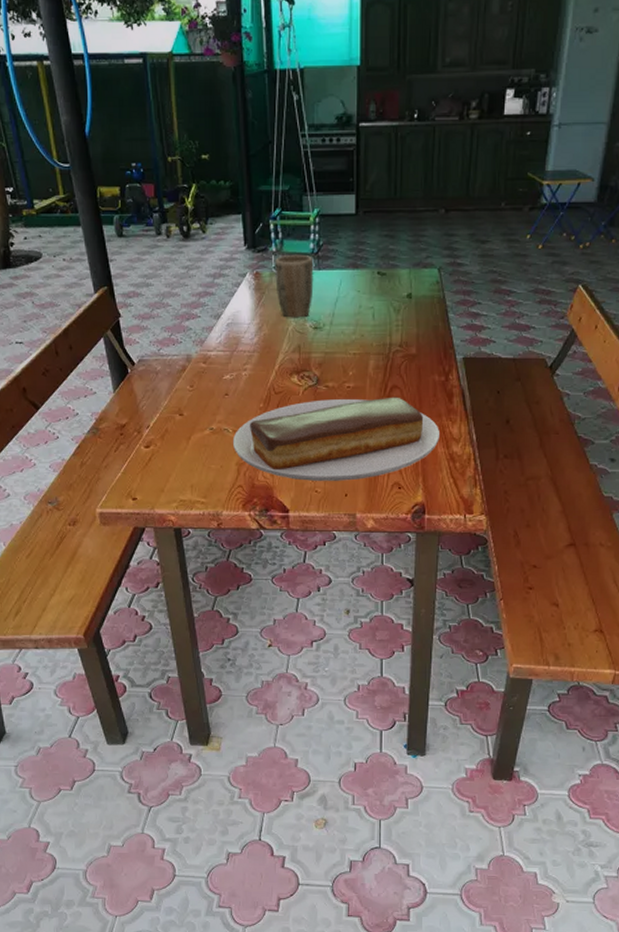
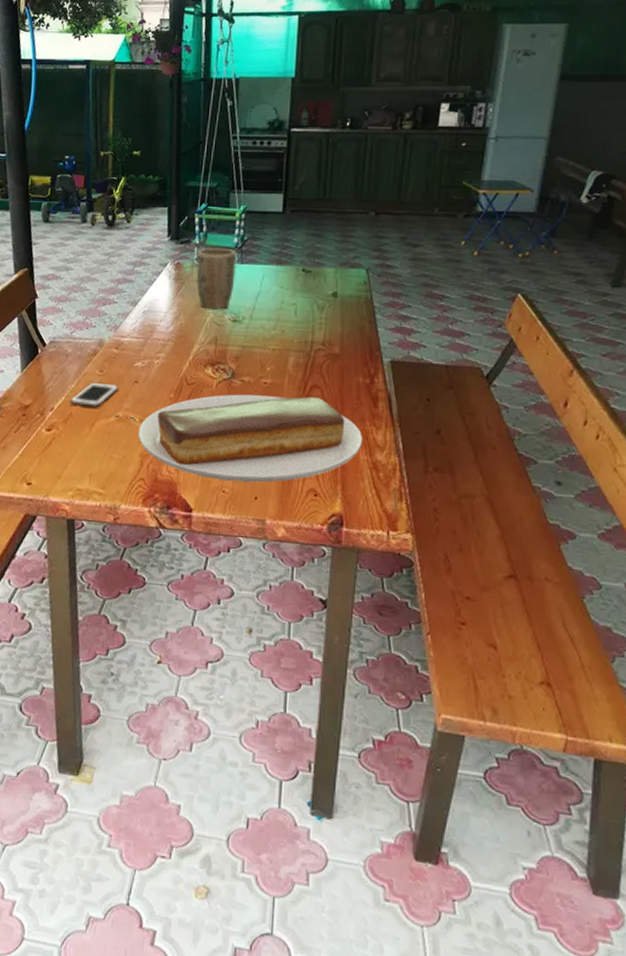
cell phone: none [164,397,211,422] -> present [70,382,119,408]

